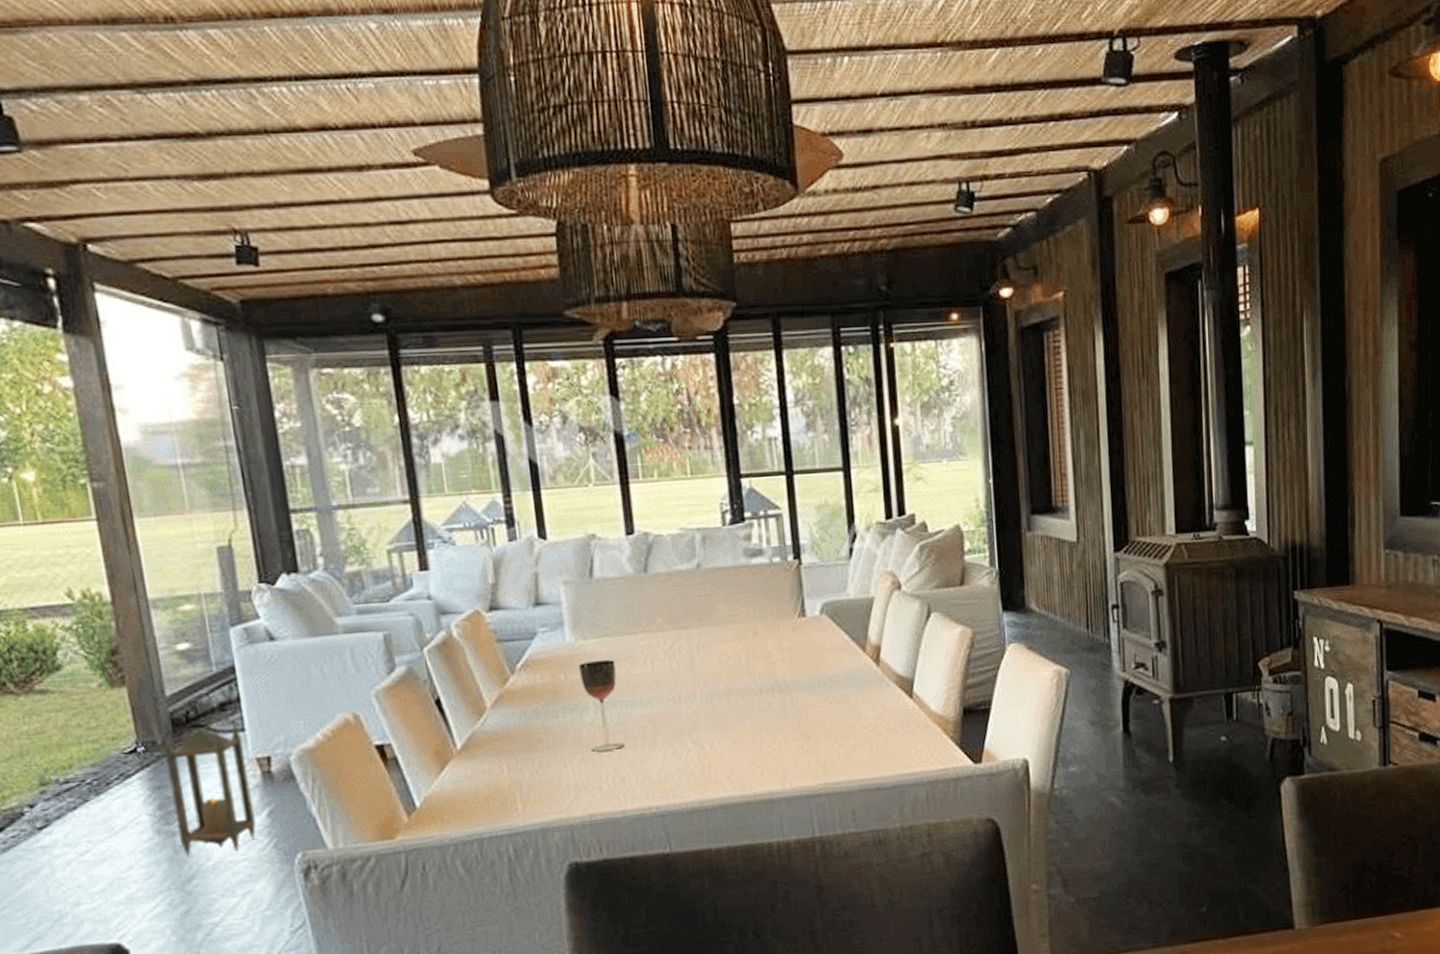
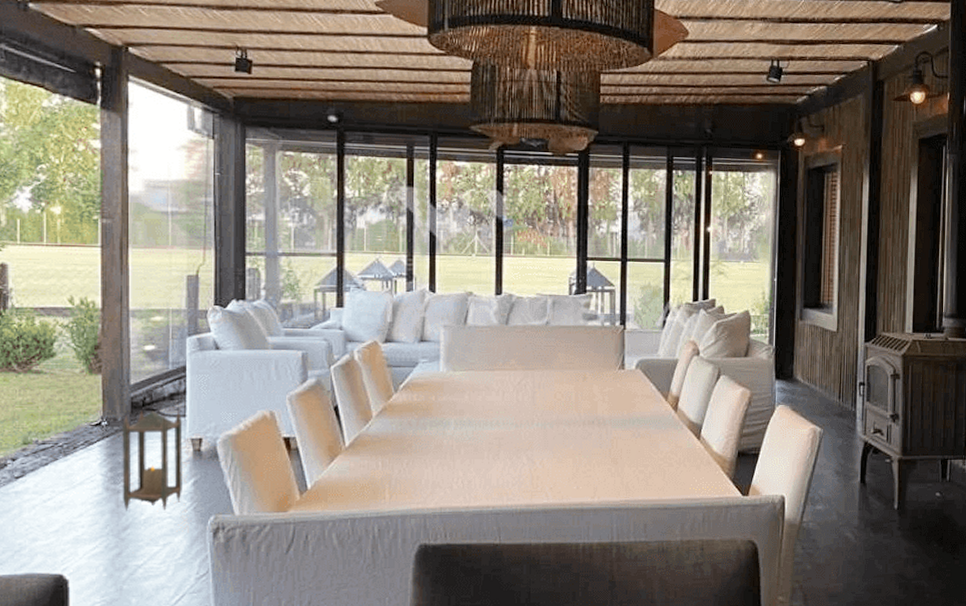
wineglass: present [578,660,625,752] -> none [446,389,476,458]

